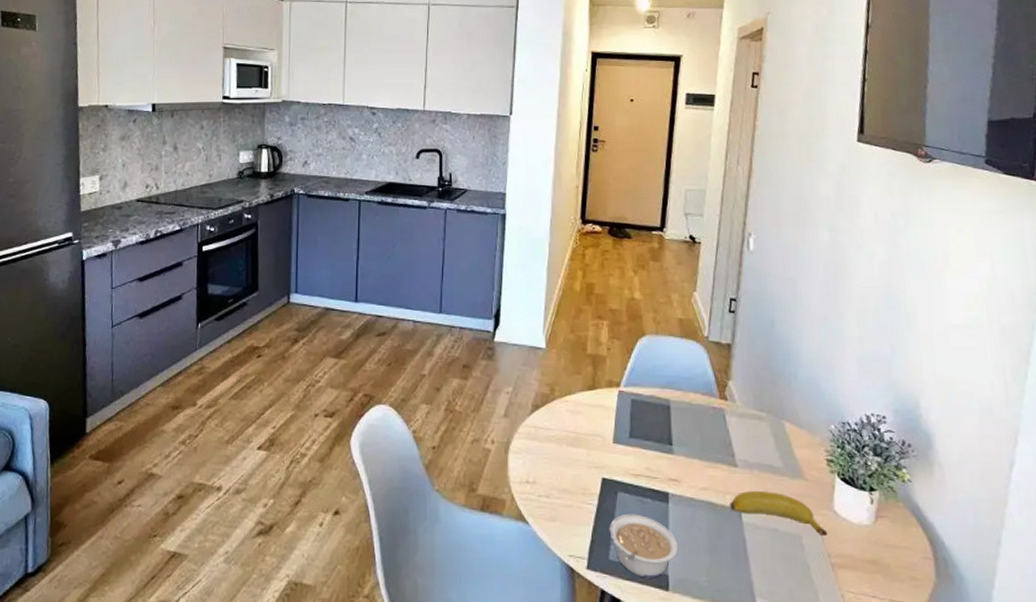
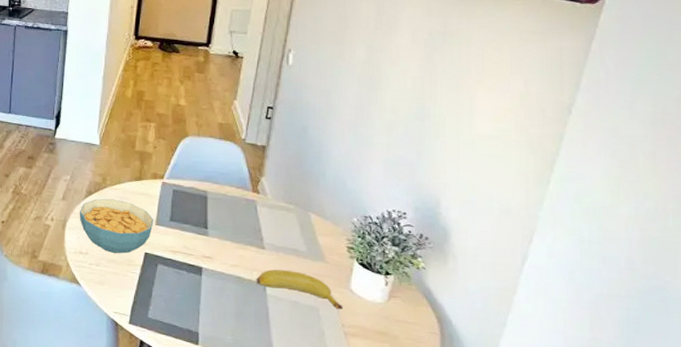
cereal bowl: none [524,413,611,480] -> present [79,198,154,254]
legume: present [609,513,678,578] -> none [149,282,208,334]

